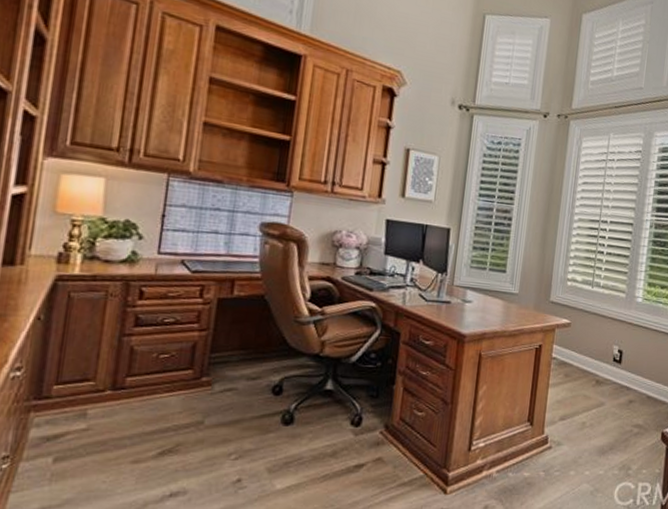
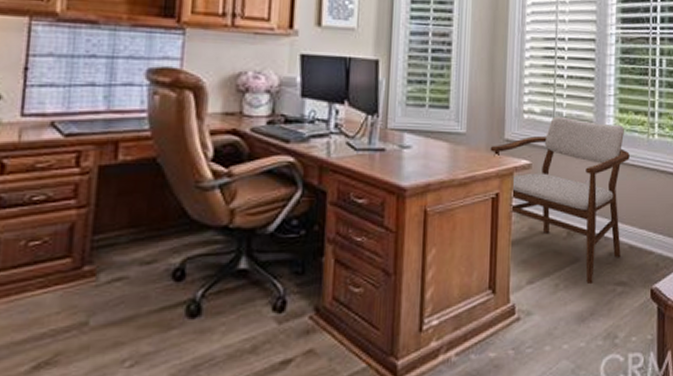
armchair: none [537,285,654,424] -> present [490,116,630,283]

